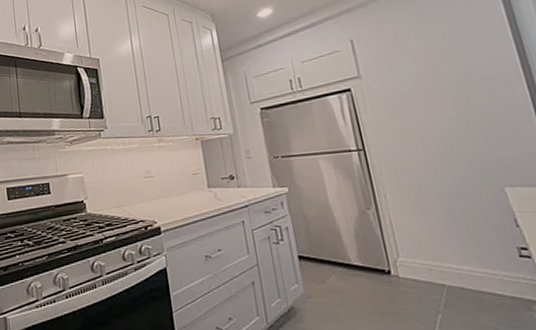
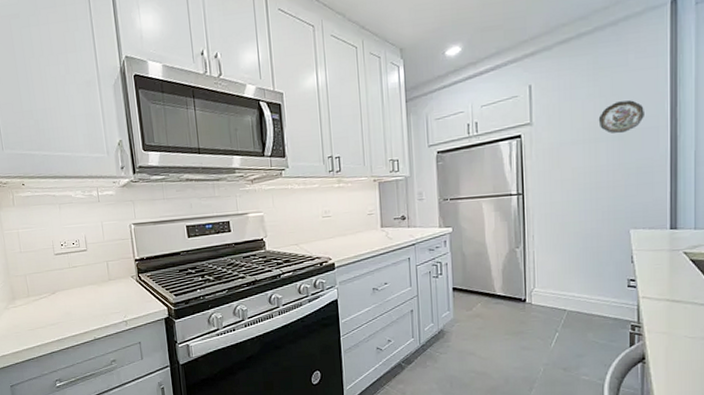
decorative plate: none [435,49,490,83] -> present [598,100,644,134]

